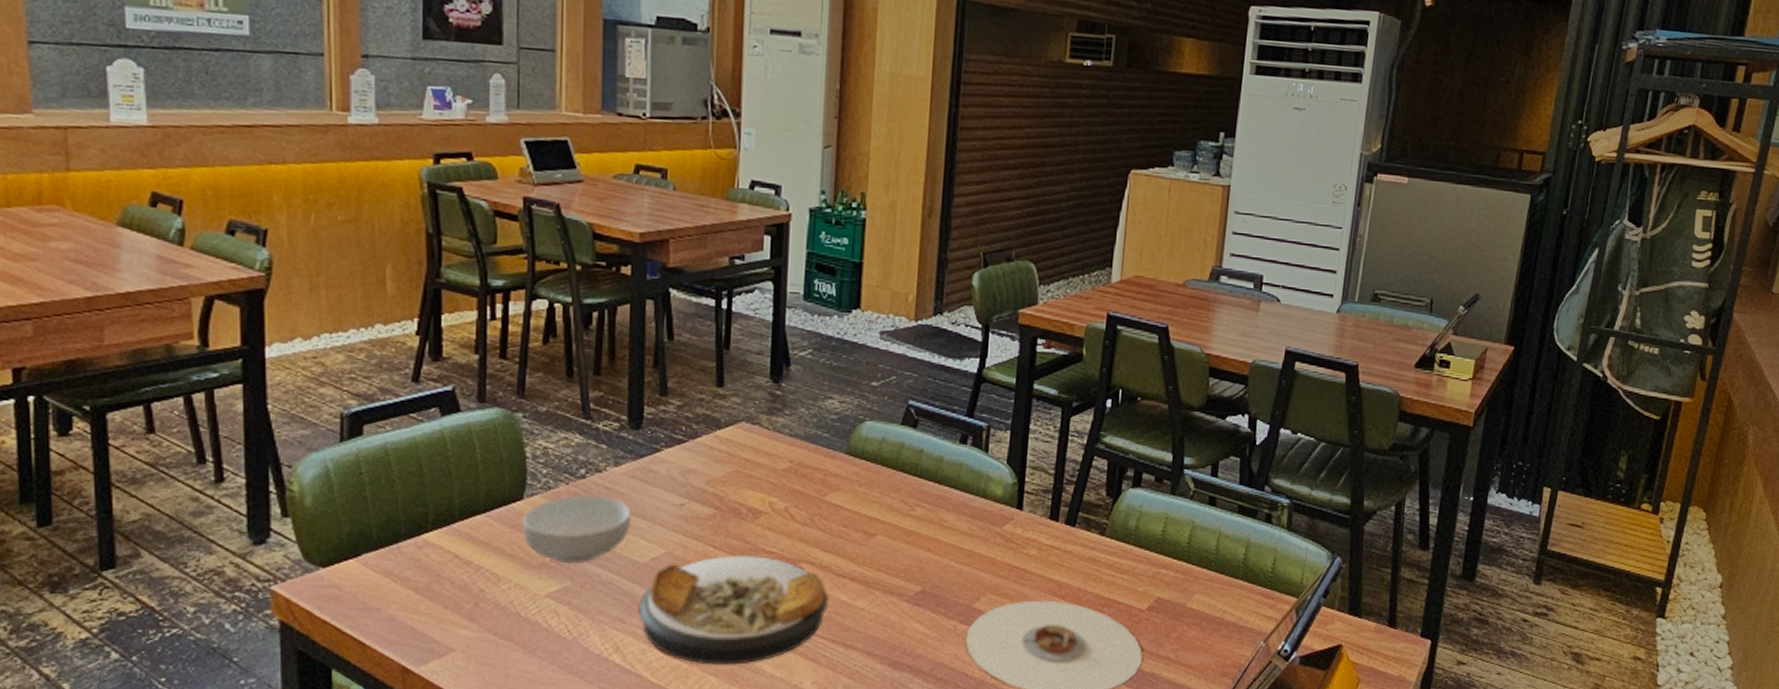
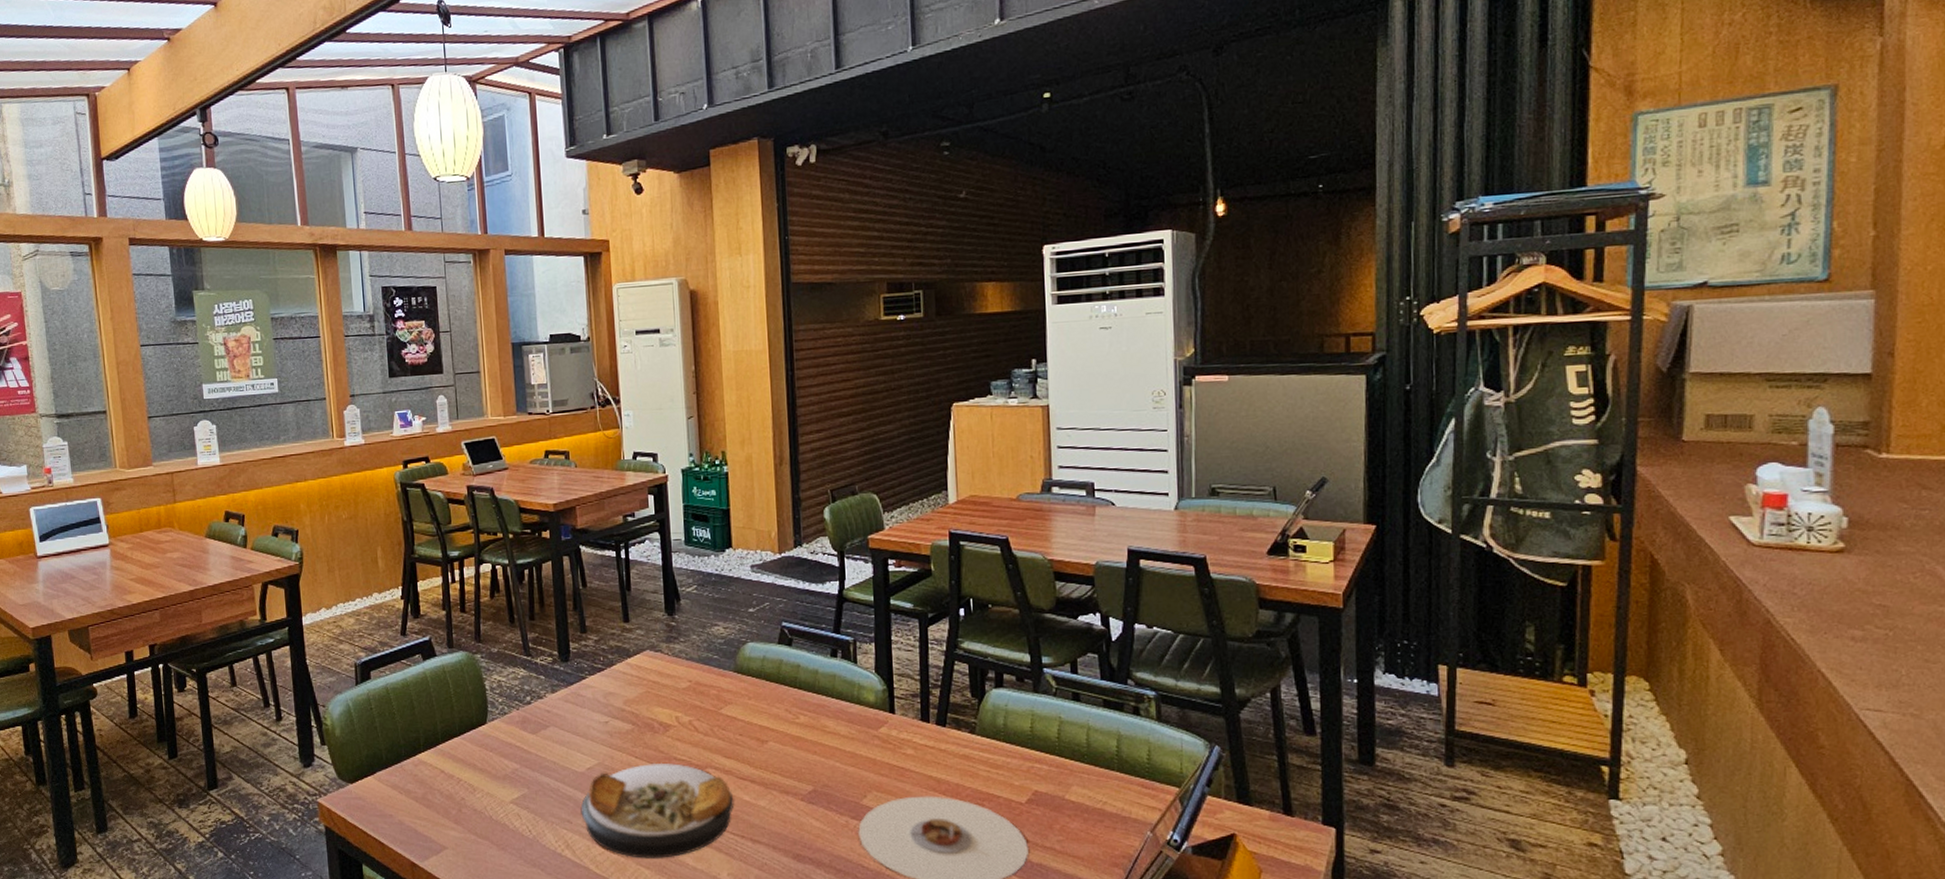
cereal bowl: present [521,495,631,564] -> none [487,717,568,775]

